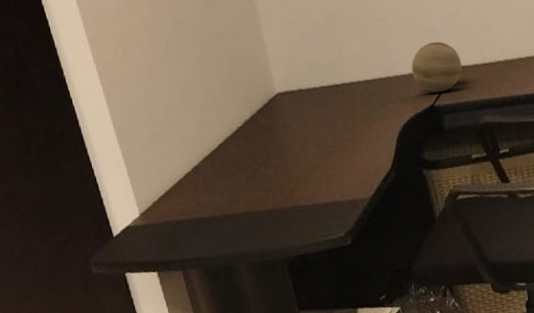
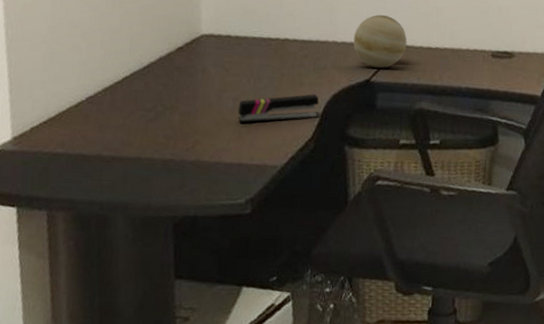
stapler: none [321,128,396,166] -> present [237,94,320,123]

